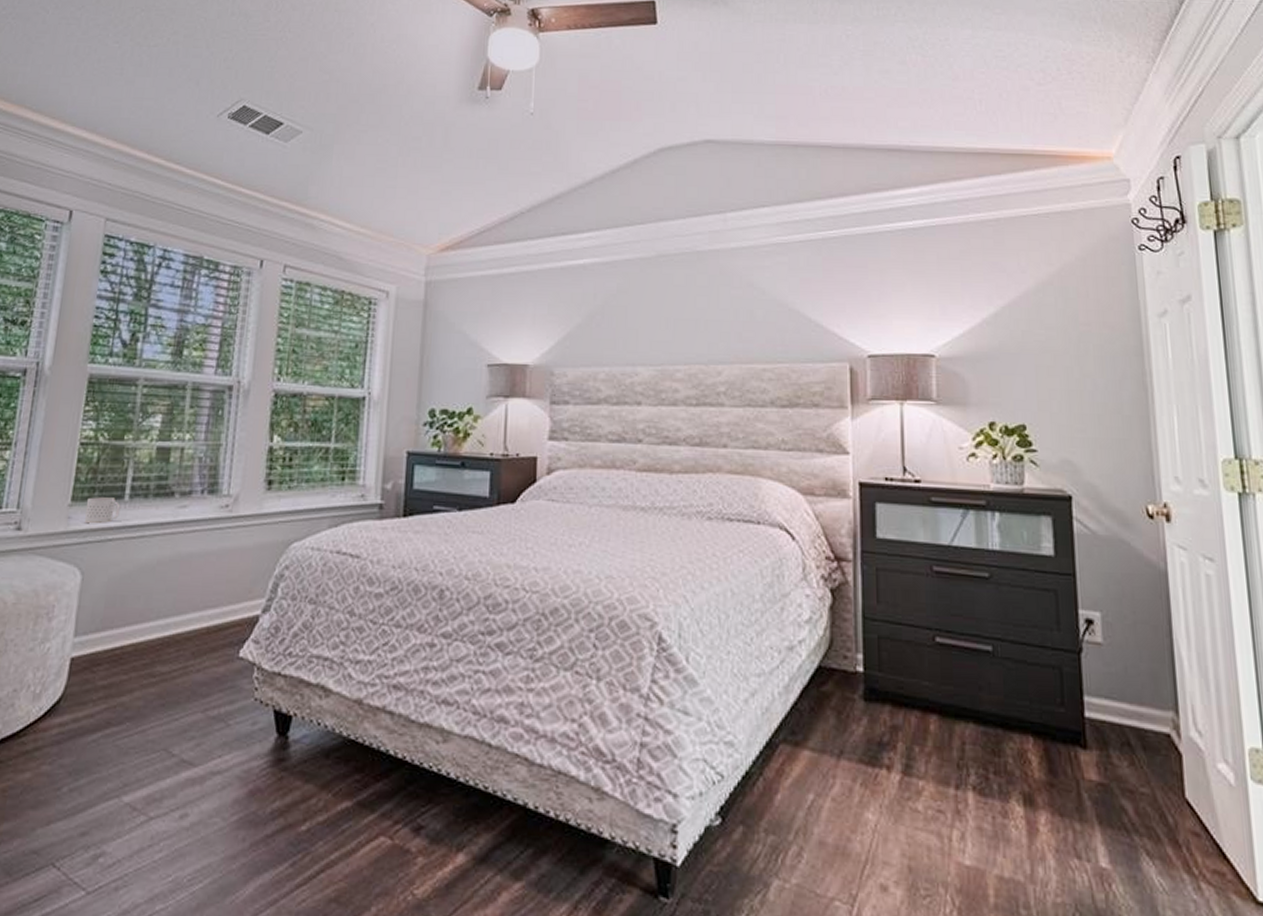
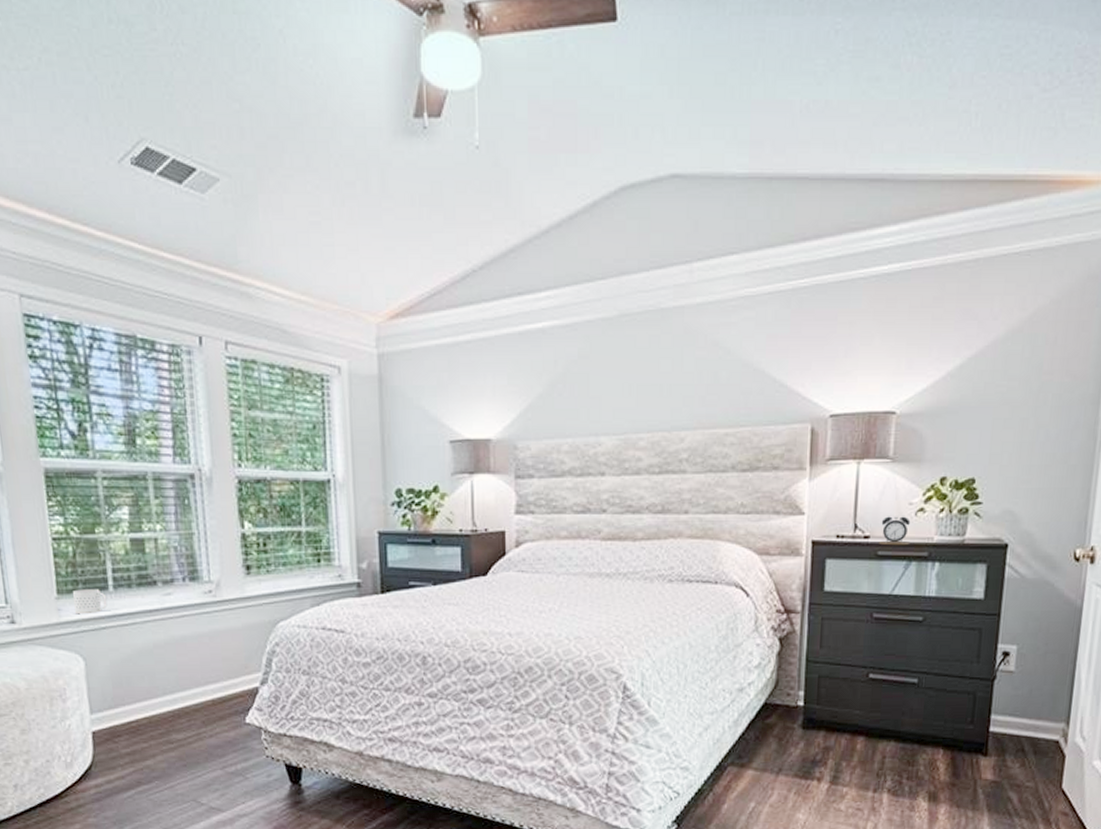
alarm clock: none [931,458,965,493] -> present [878,515,911,546]

